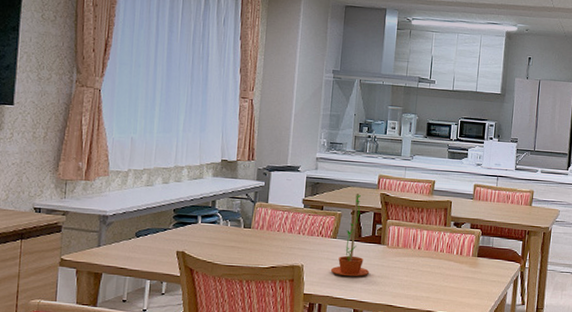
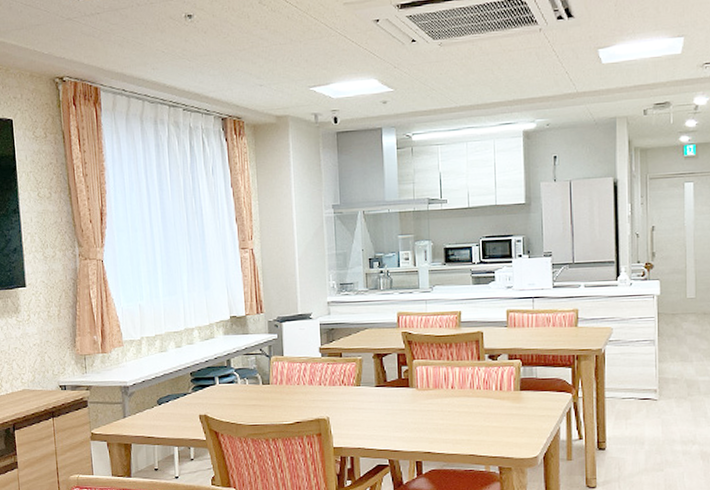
flower pot: present [330,193,370,276] -> none [358,334,401,425]

